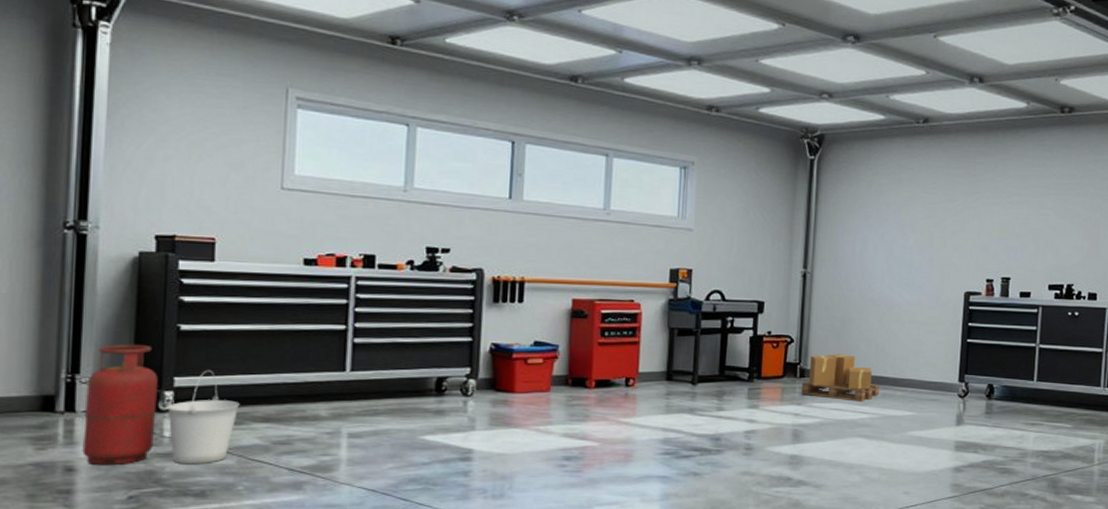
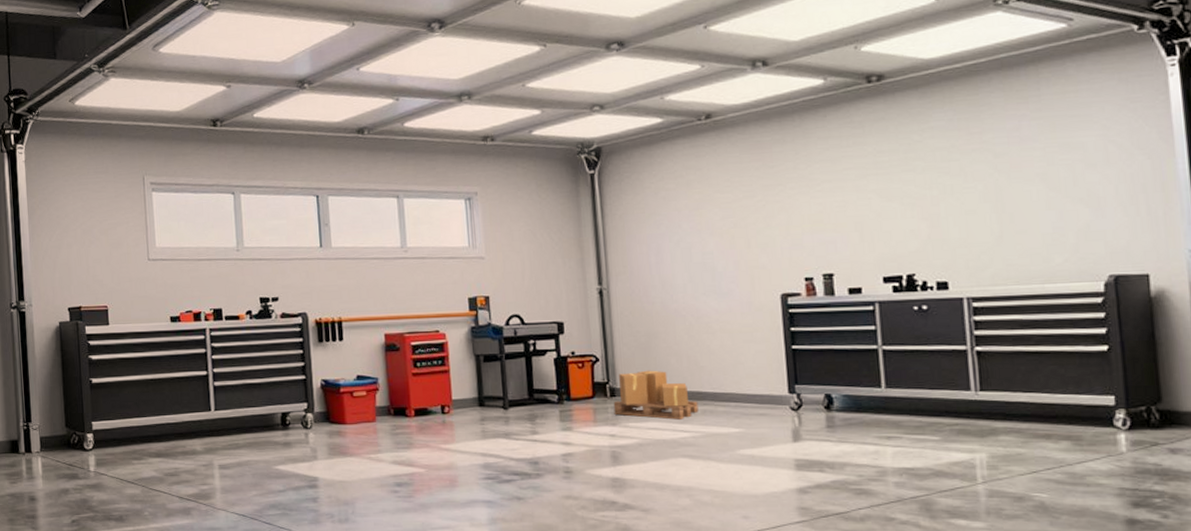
gas cylinder: present [82,344,158,466] -> none [36,396,84,496]
bucket: present [168,369,240,465] -> none [90,414,139,494]

